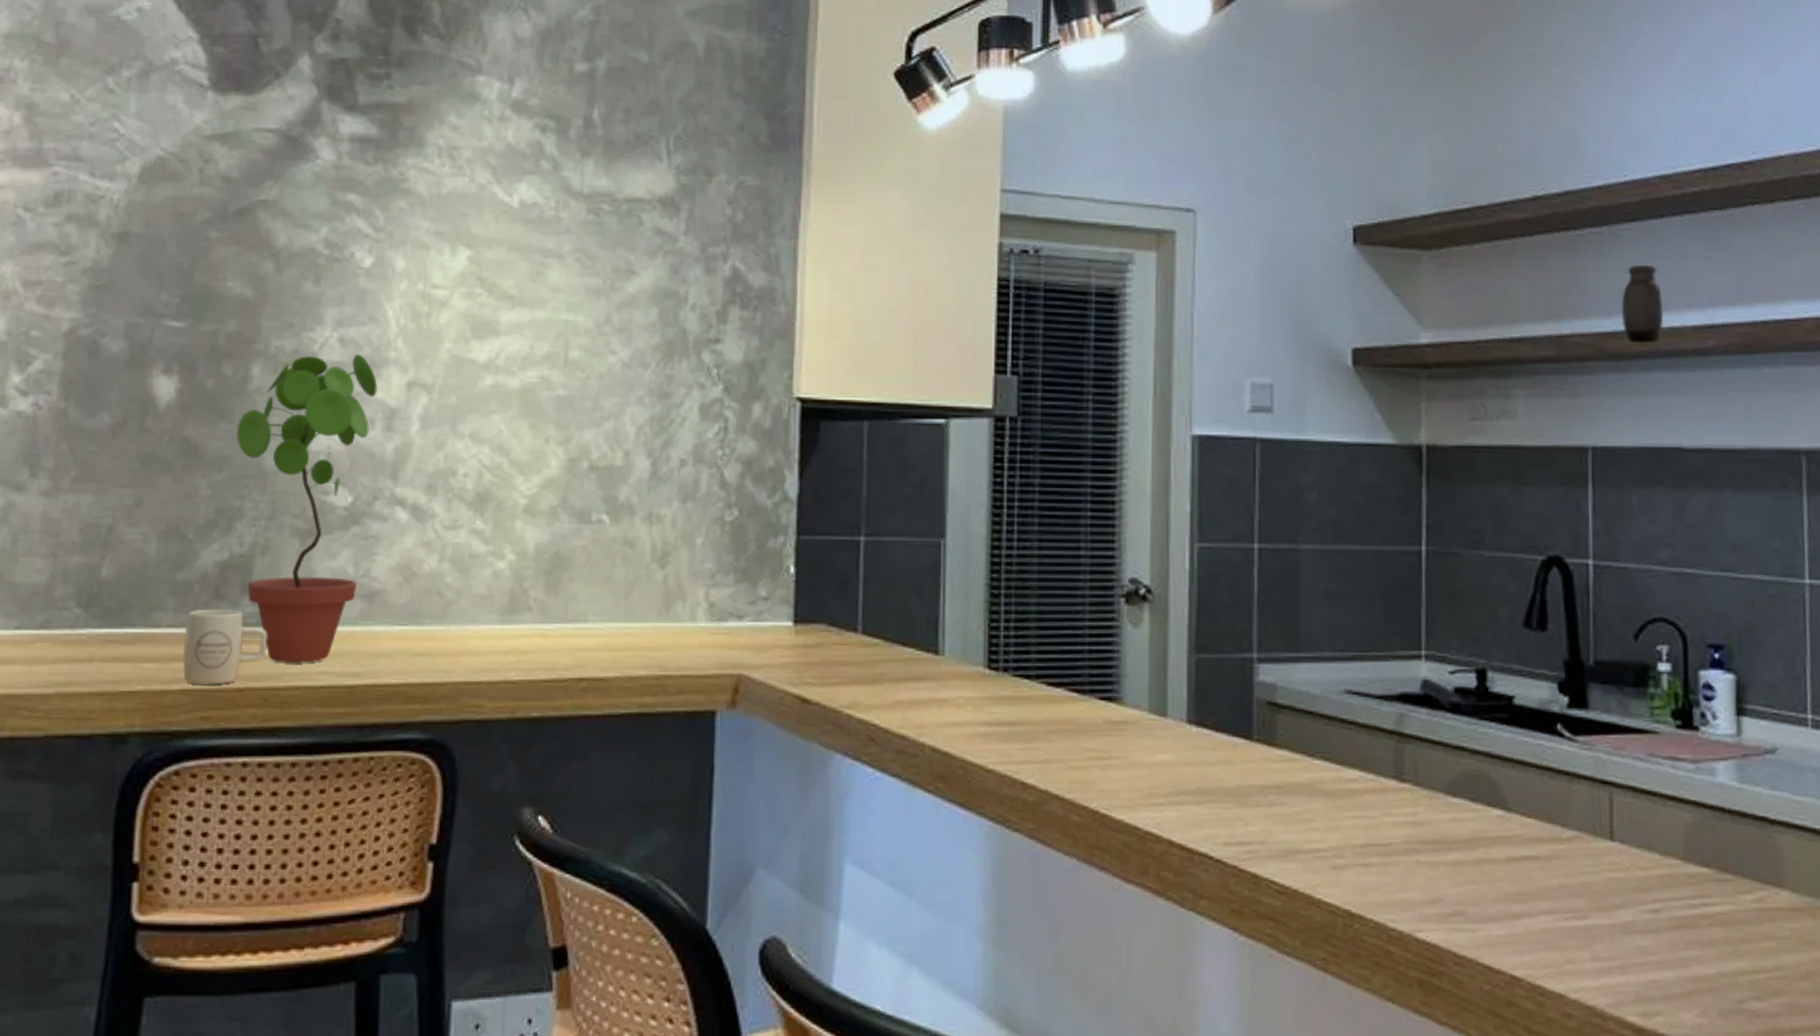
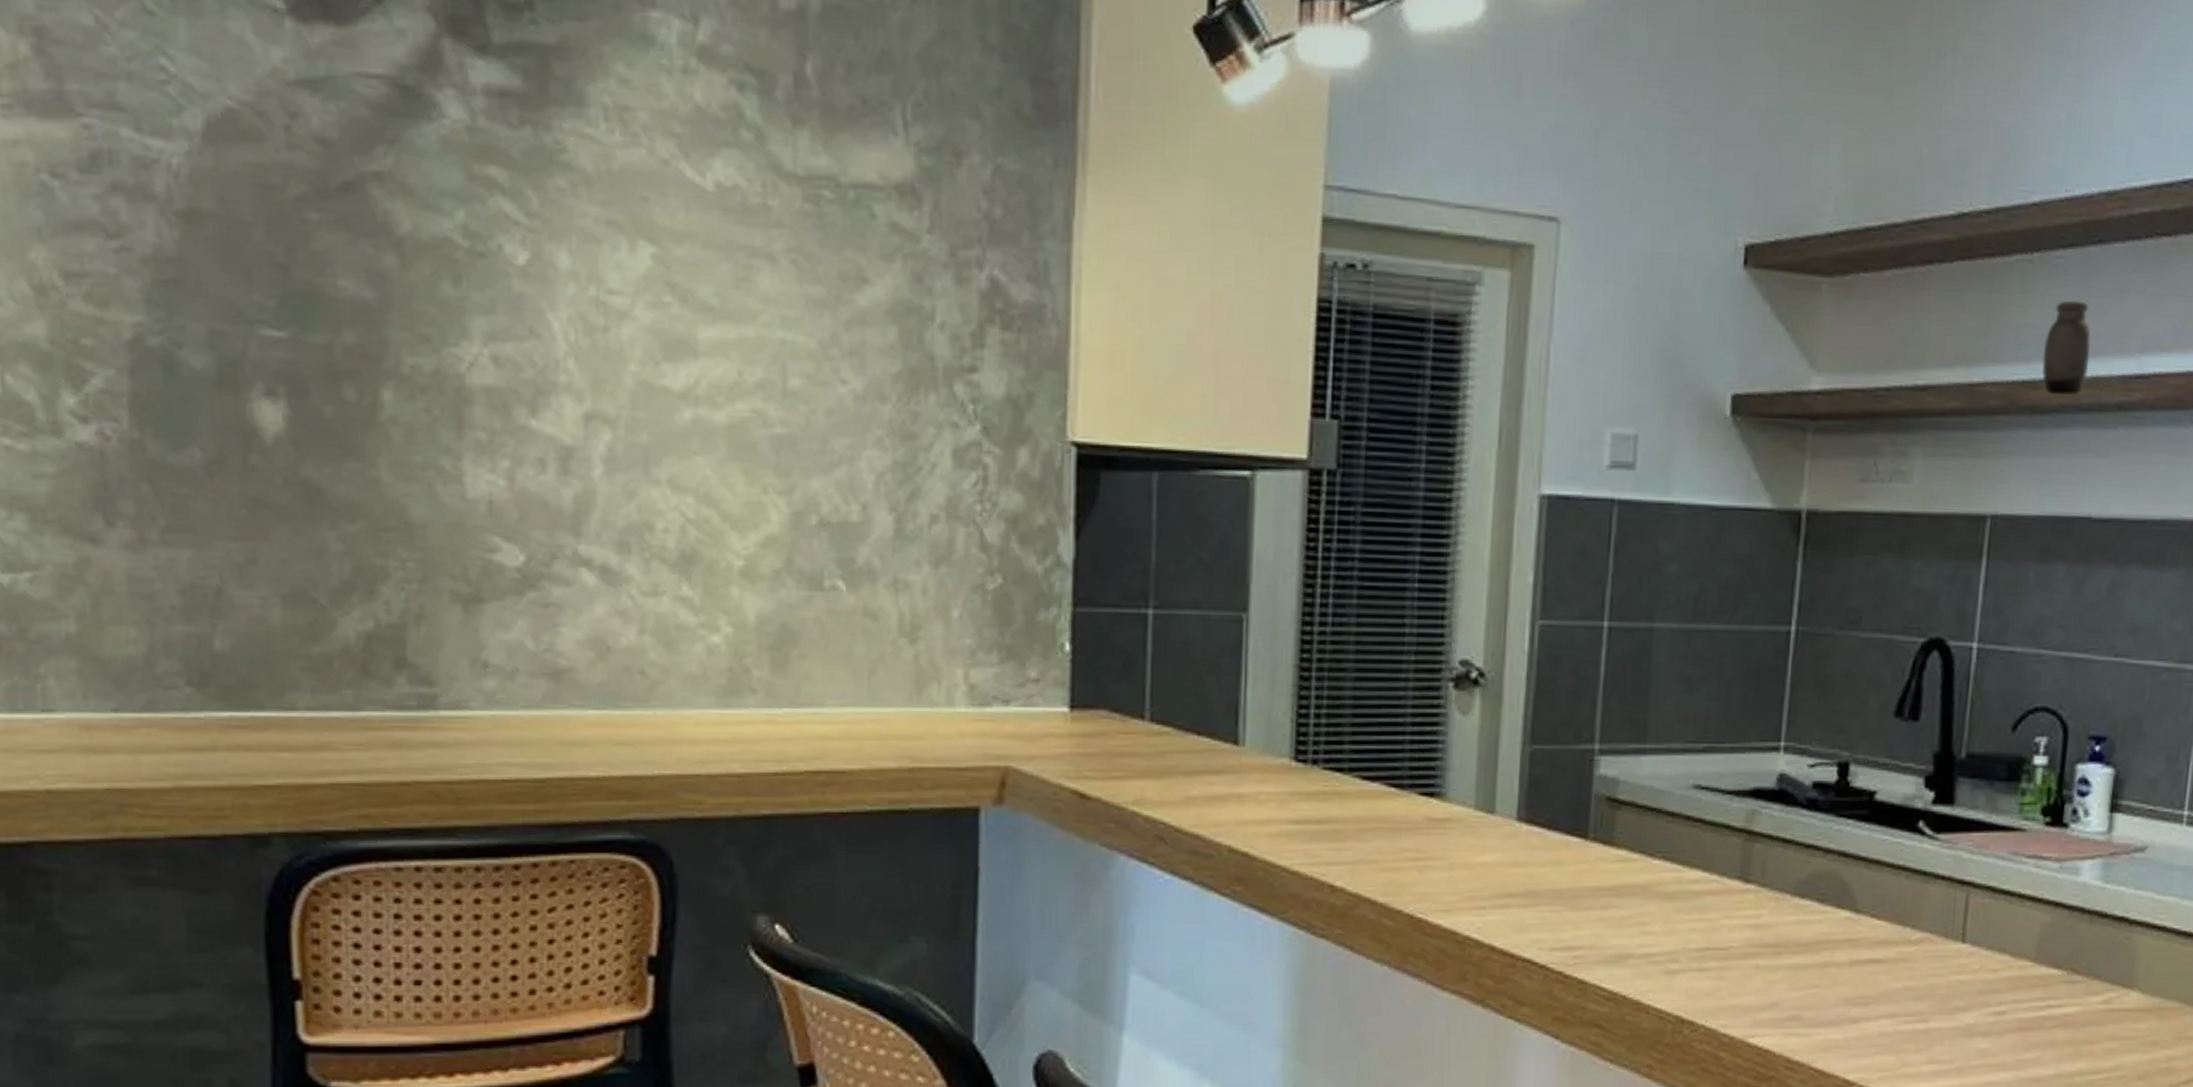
mug: present [183,609,267,685] -> none [328,689,433,778]
potted plant: present [235,355,378,664] -> none [368,377,546,754]

